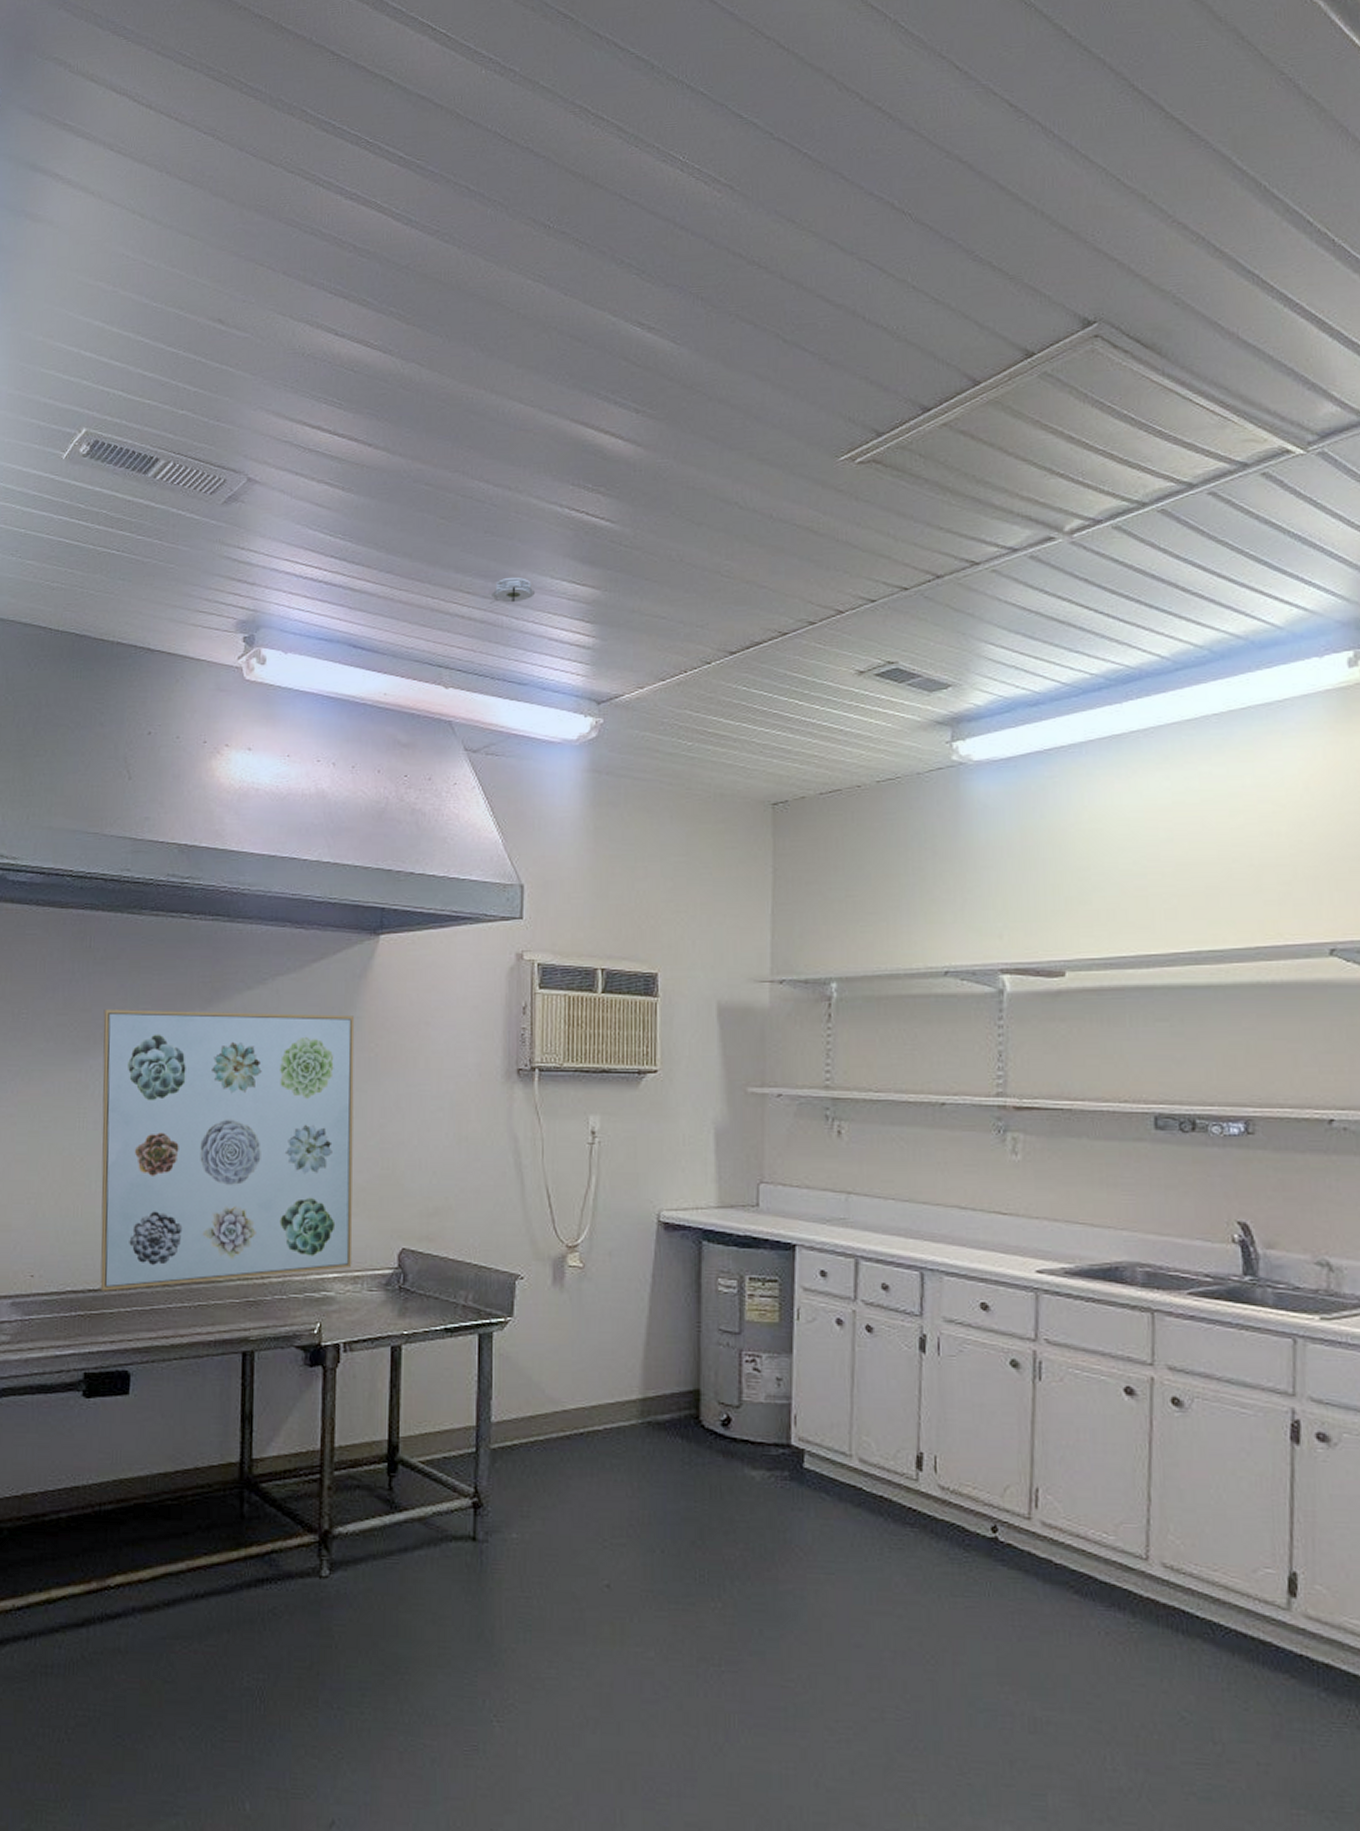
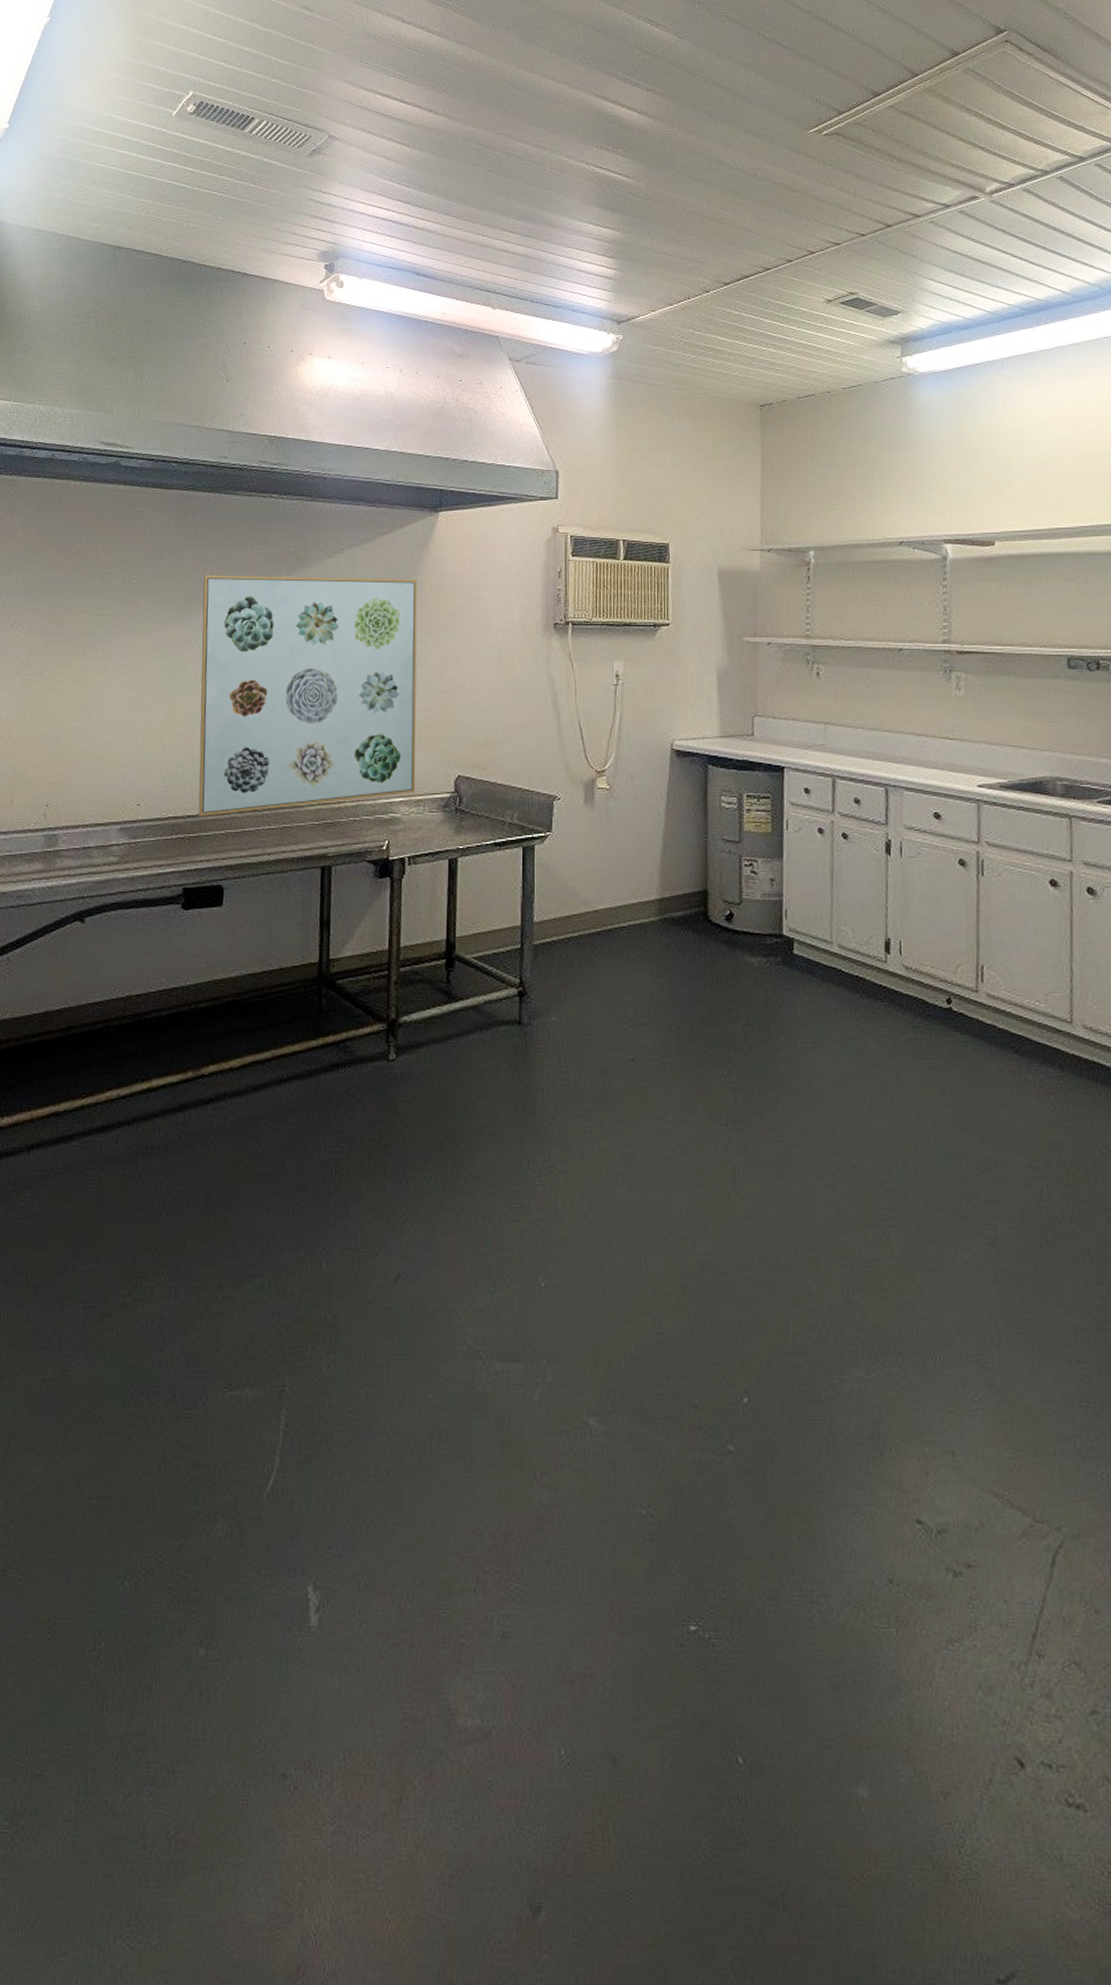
smoke detector: present [490,578,535,604] -> none [530,220,566,241]

